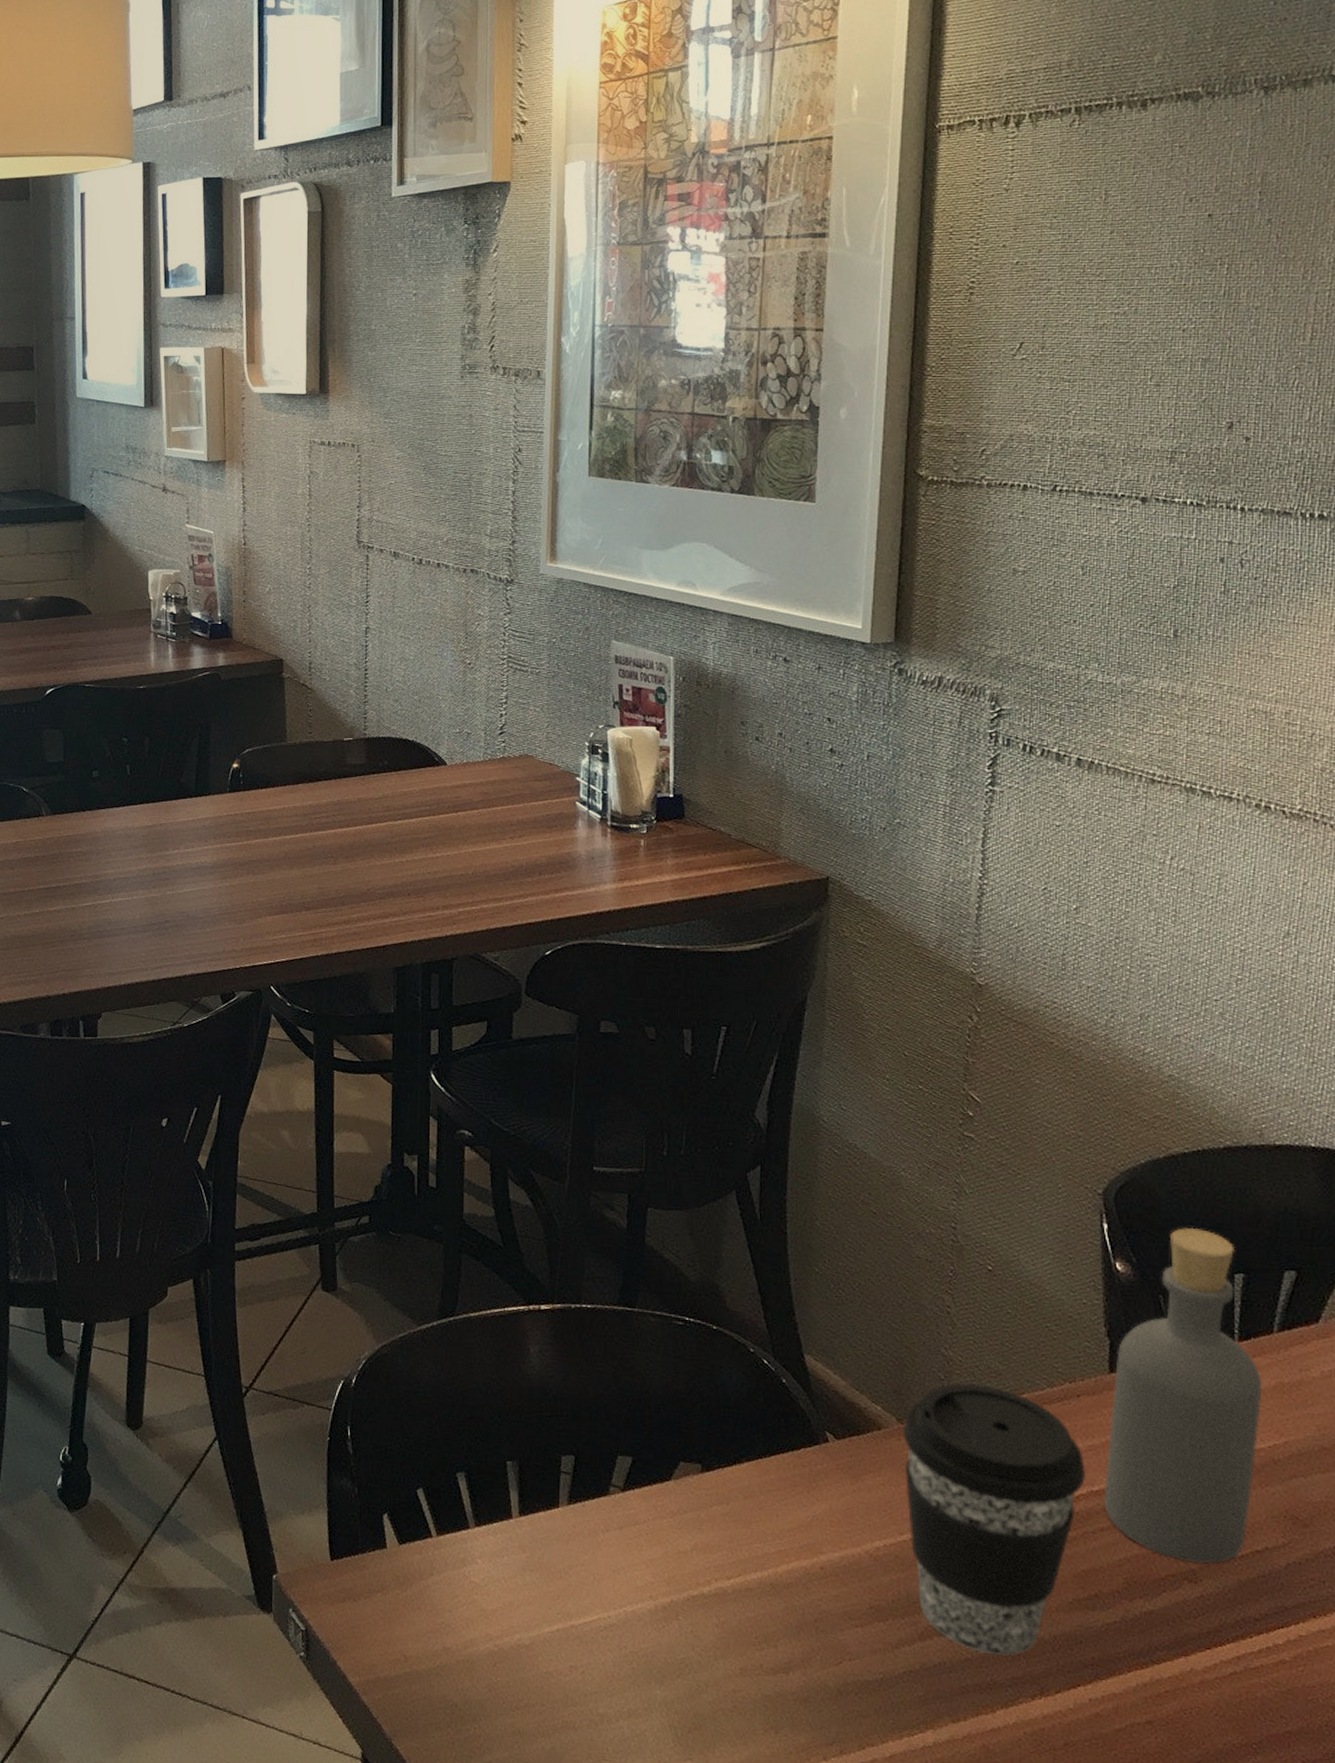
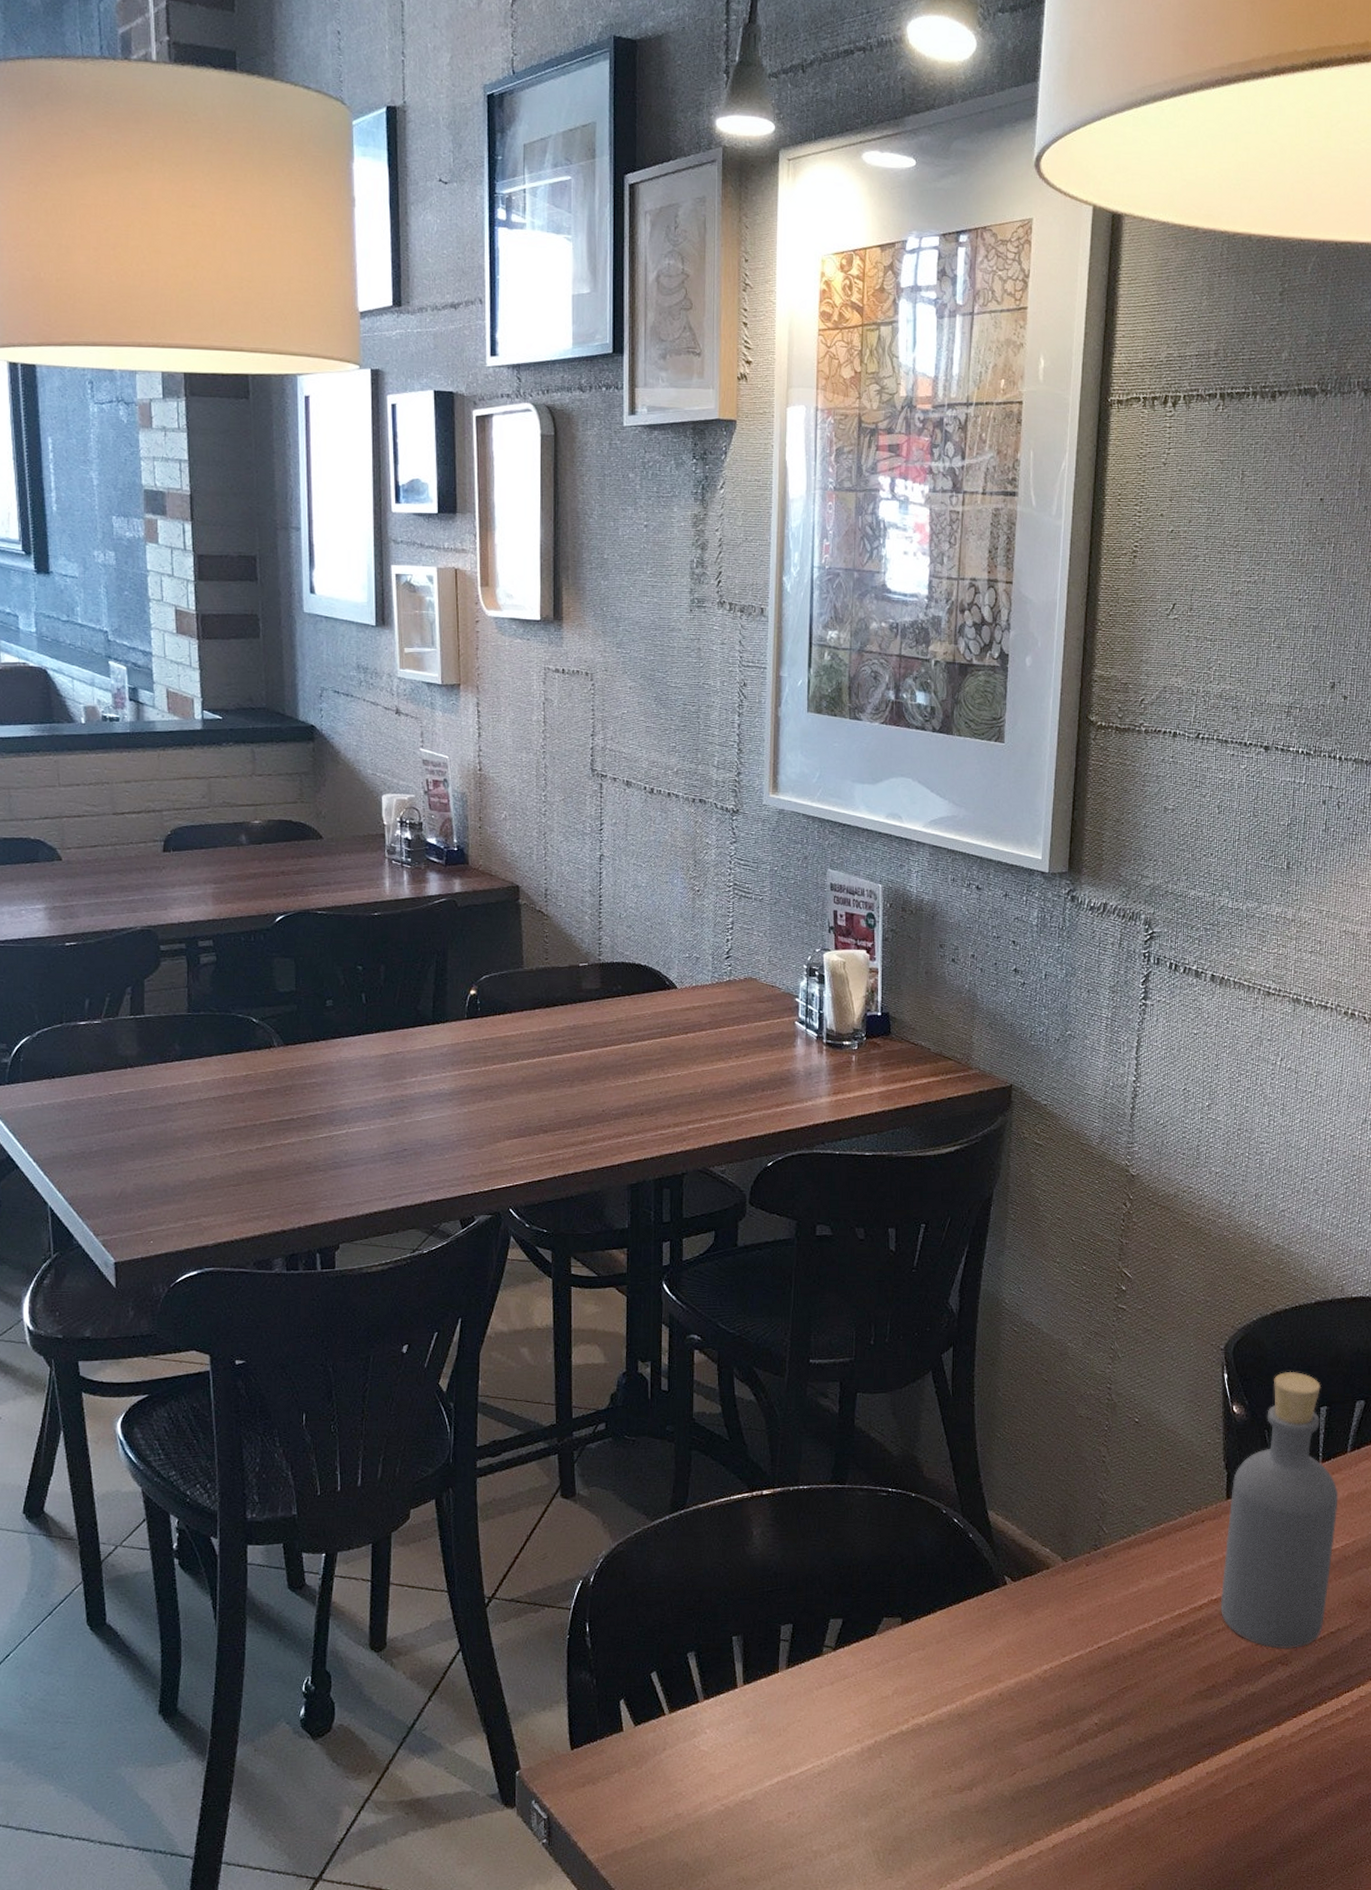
coffee cup: present [903,1383,1085,1657] -> none [1066,1521,1207,1748]

